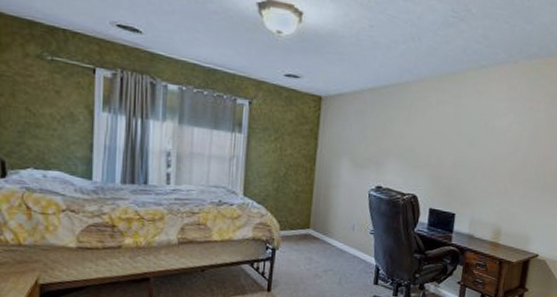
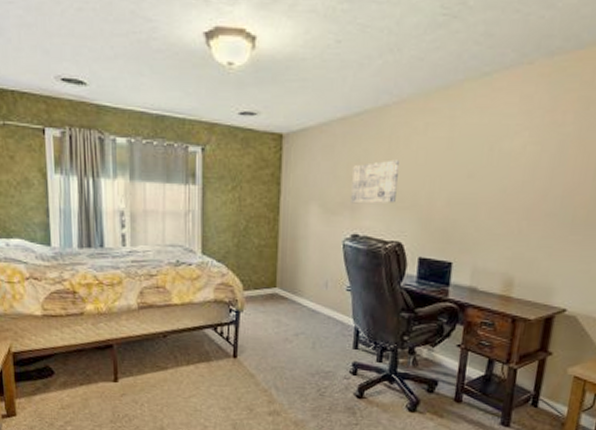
wall art: none [376,126,417,162] -> present [351,159,399,204]

